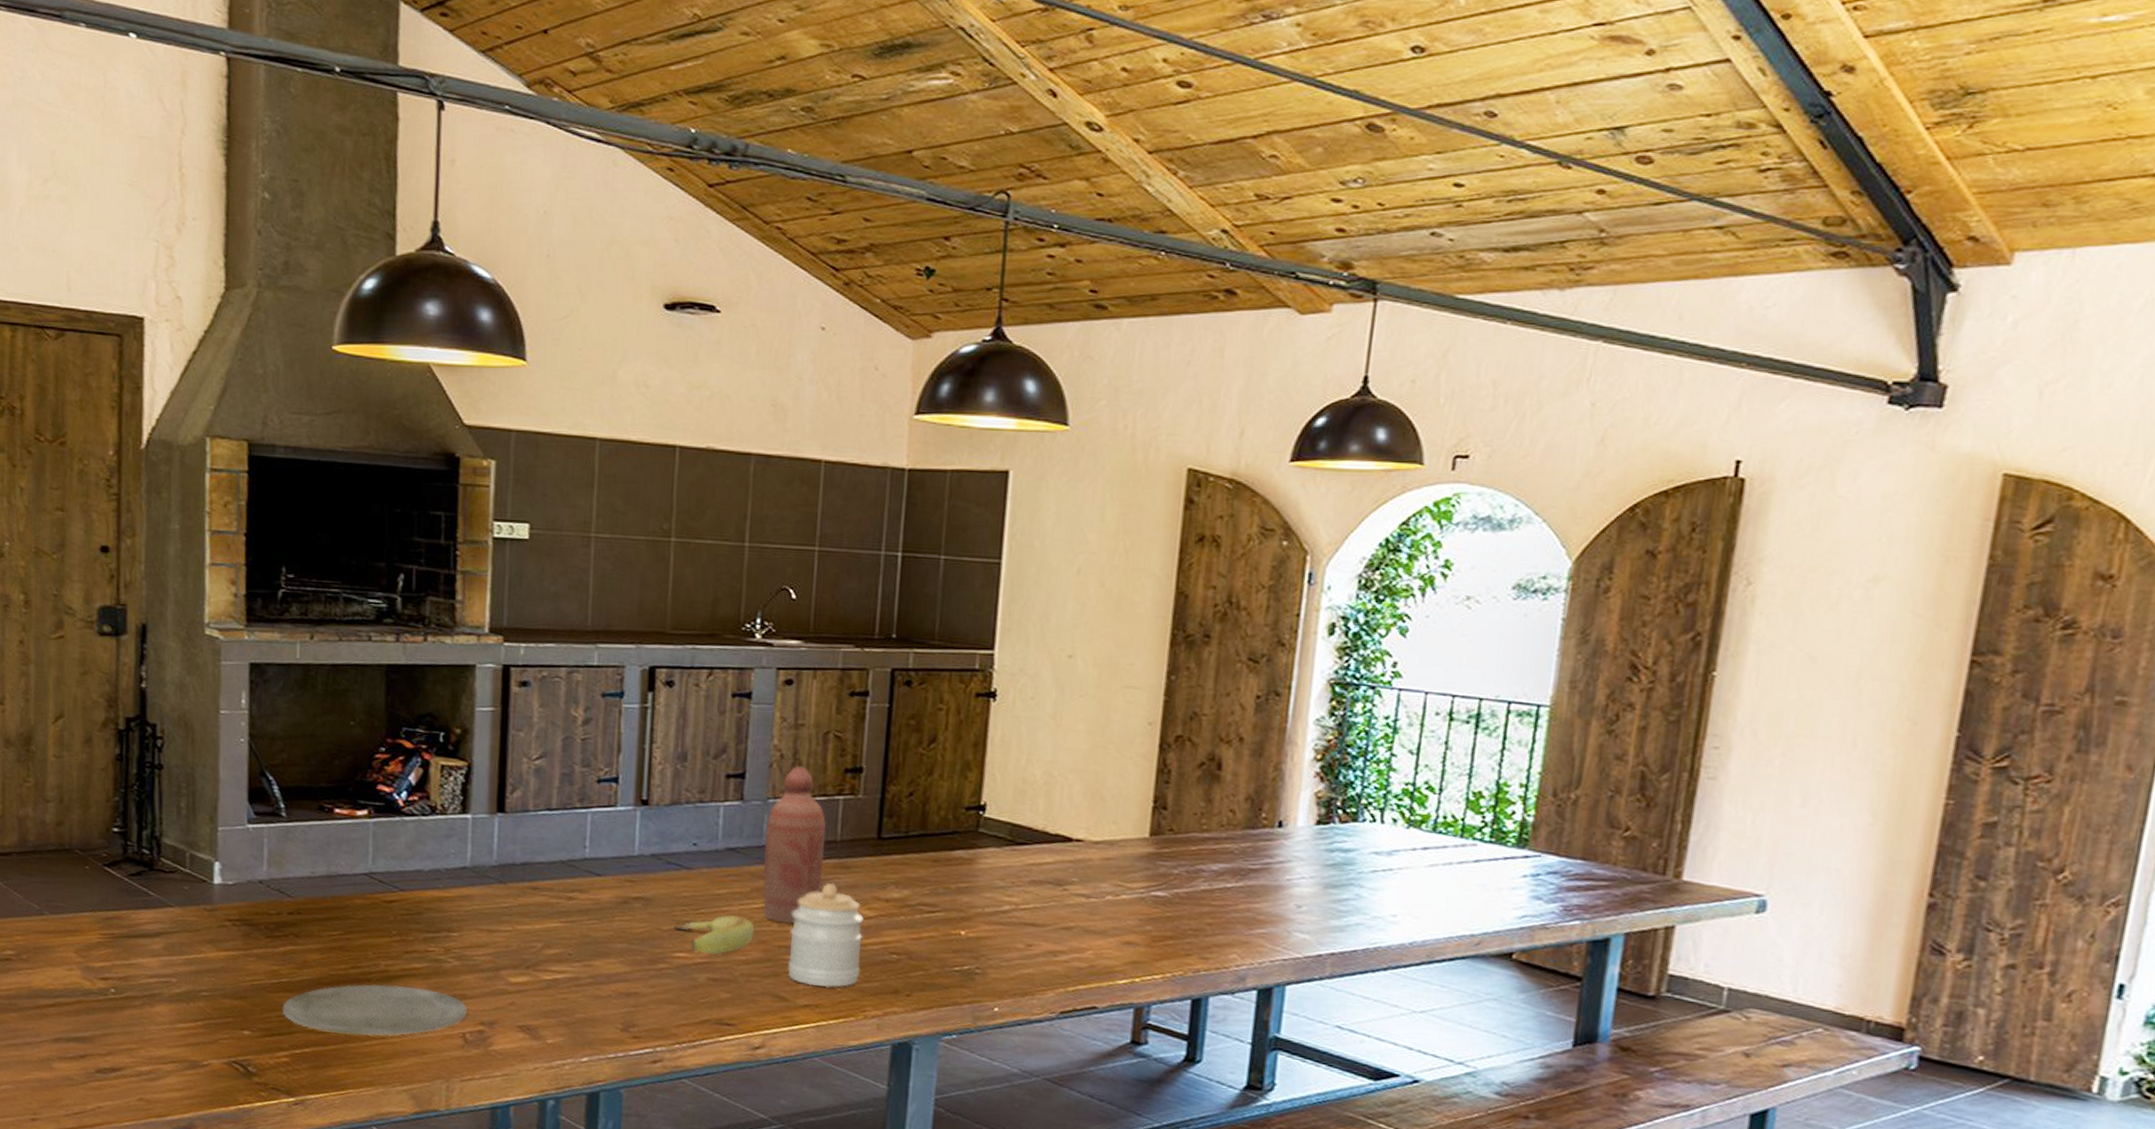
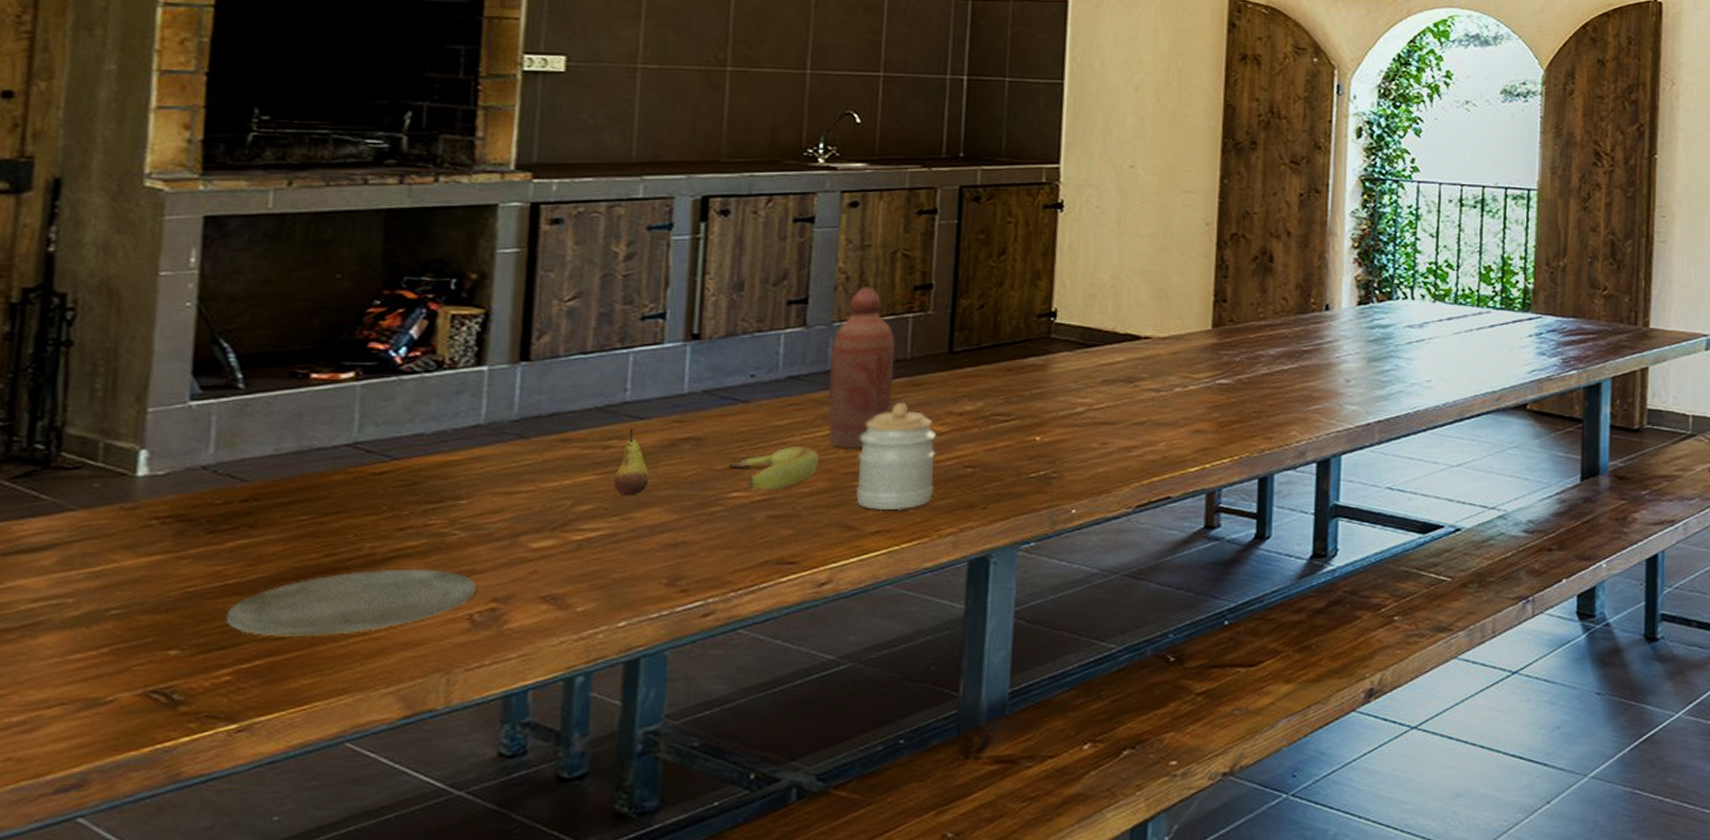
fruit: none [576,884,606,945] -> present [614,429,650,496]

